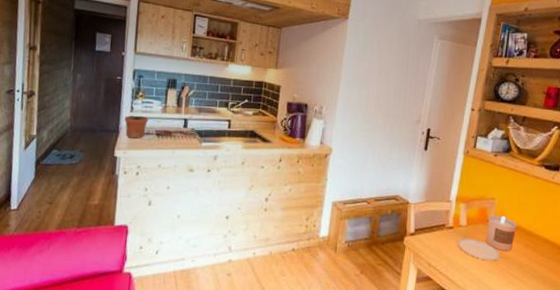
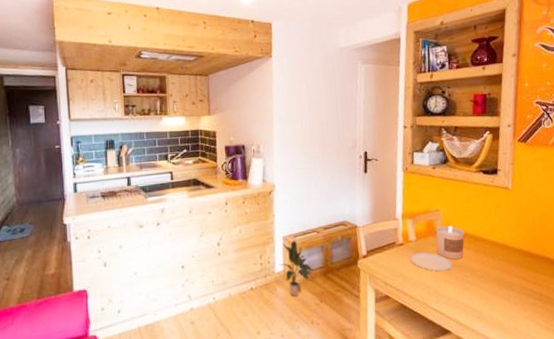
planter: present [124,115,149,139] -> none [68,180,93,204]
potted plant: none [324,207,359,264] -> present [279,240,315,296]

